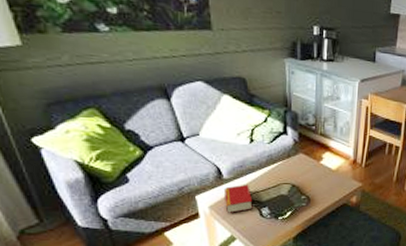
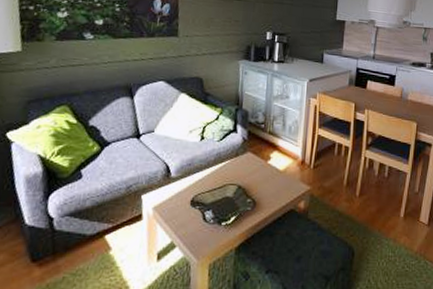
book: present [223,184,253,213] -> none [169,183,197,216]

